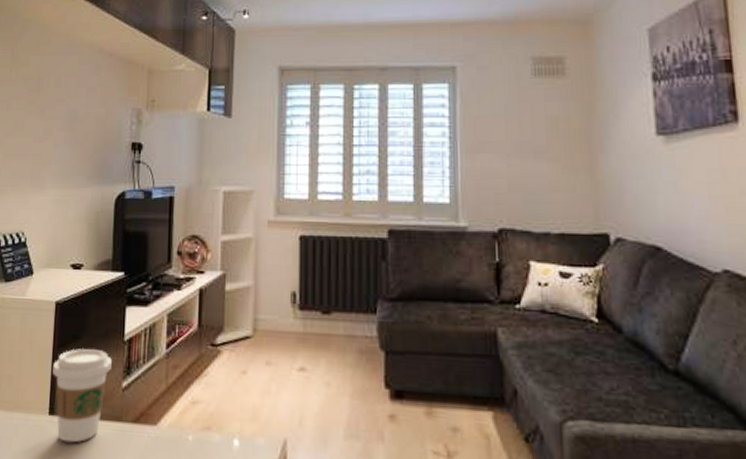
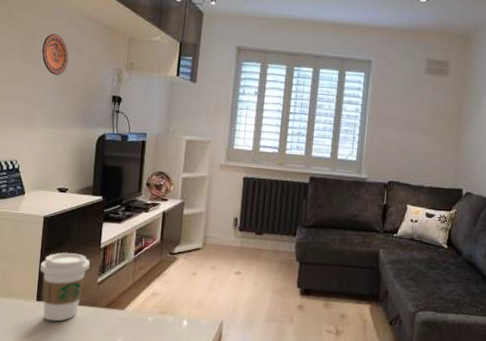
decorative plate: none [50,74,80,123] -> present [42,33,69,75]

